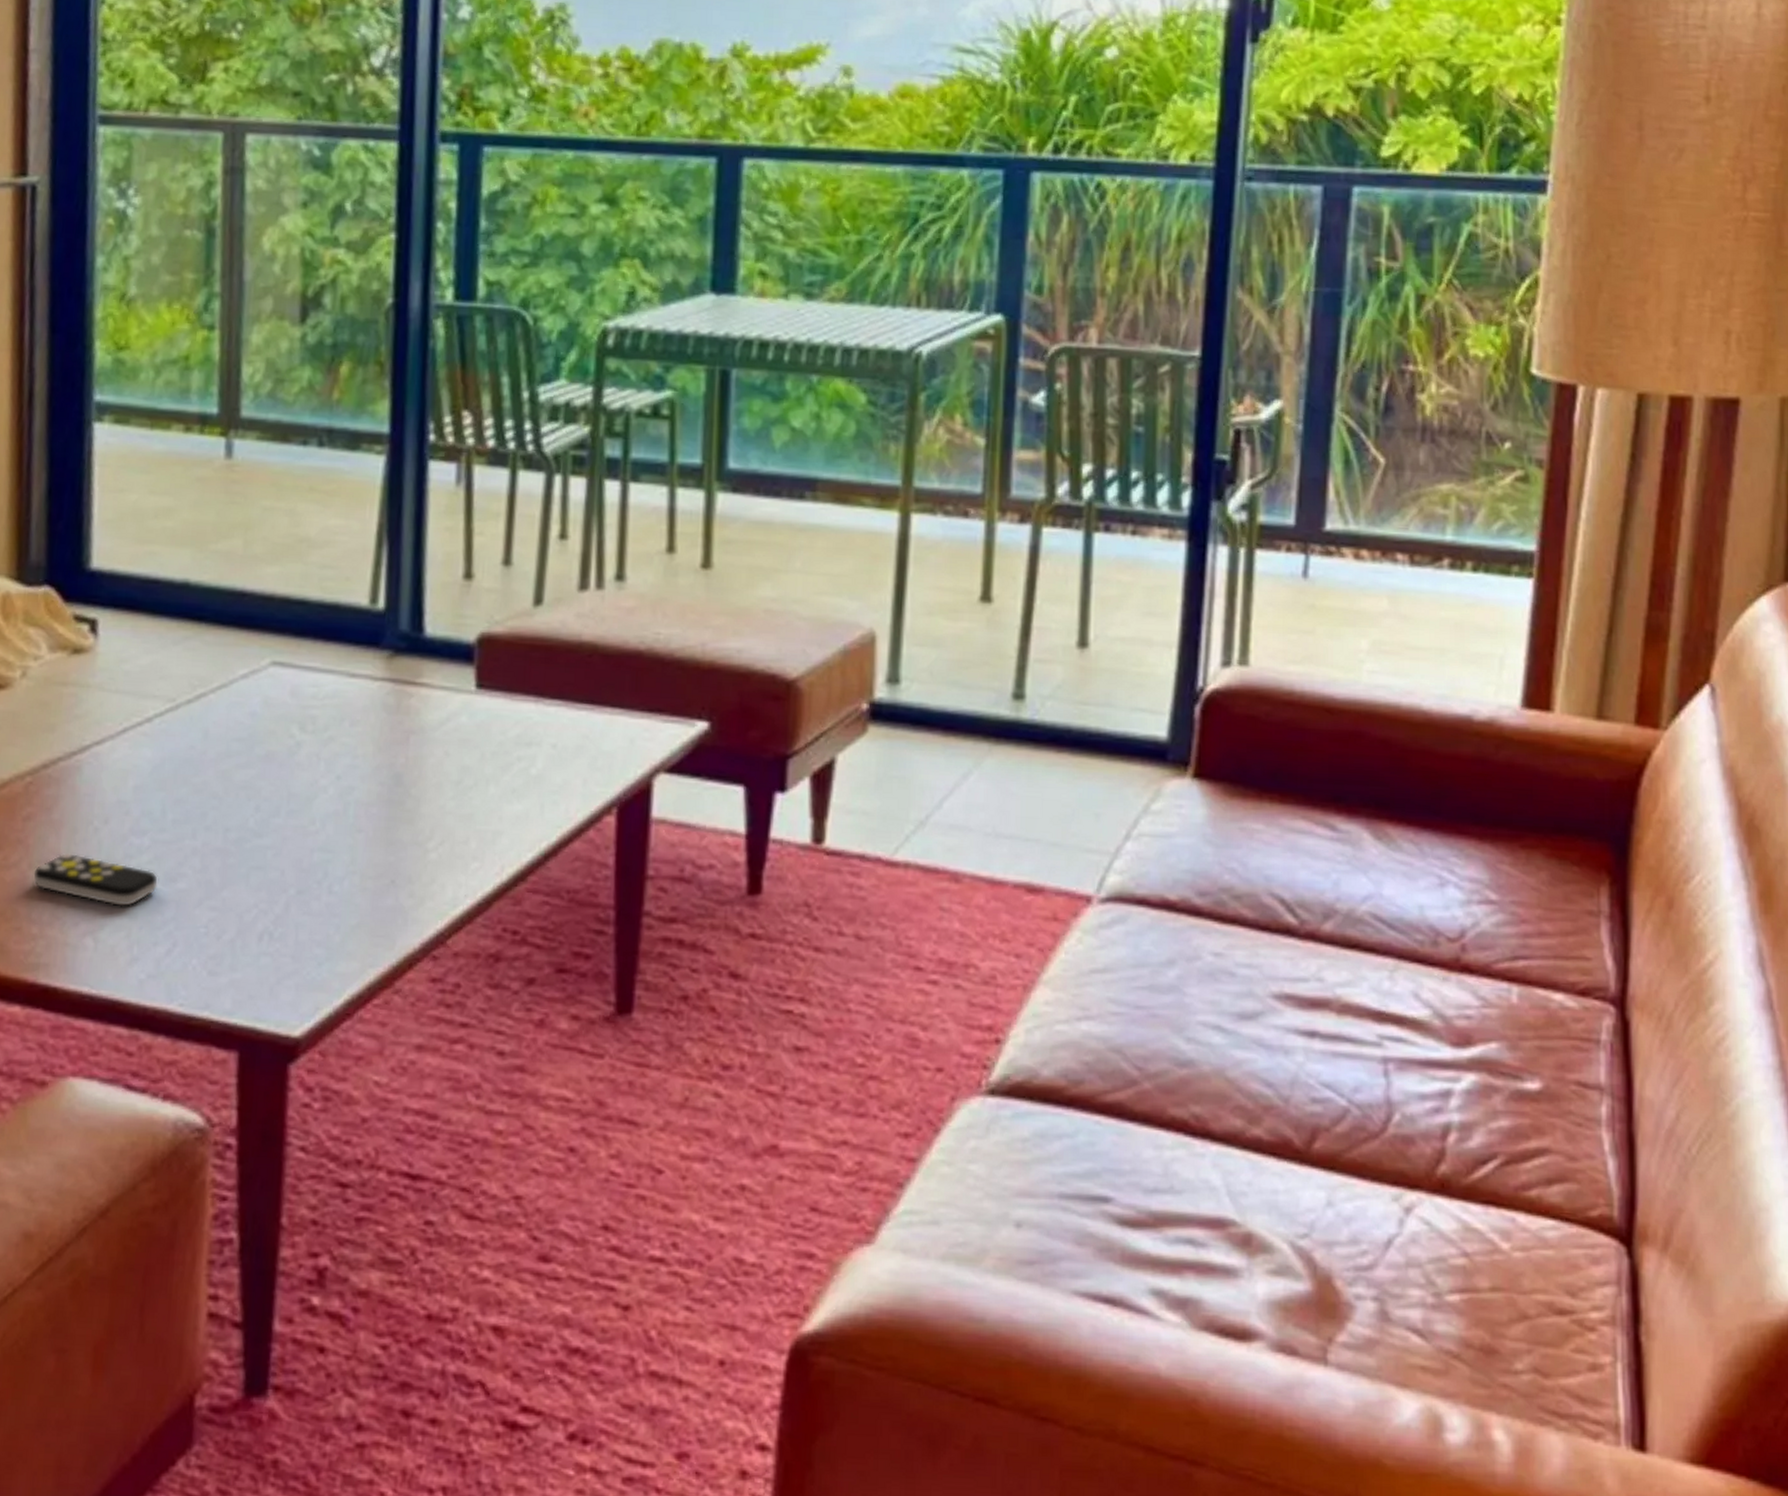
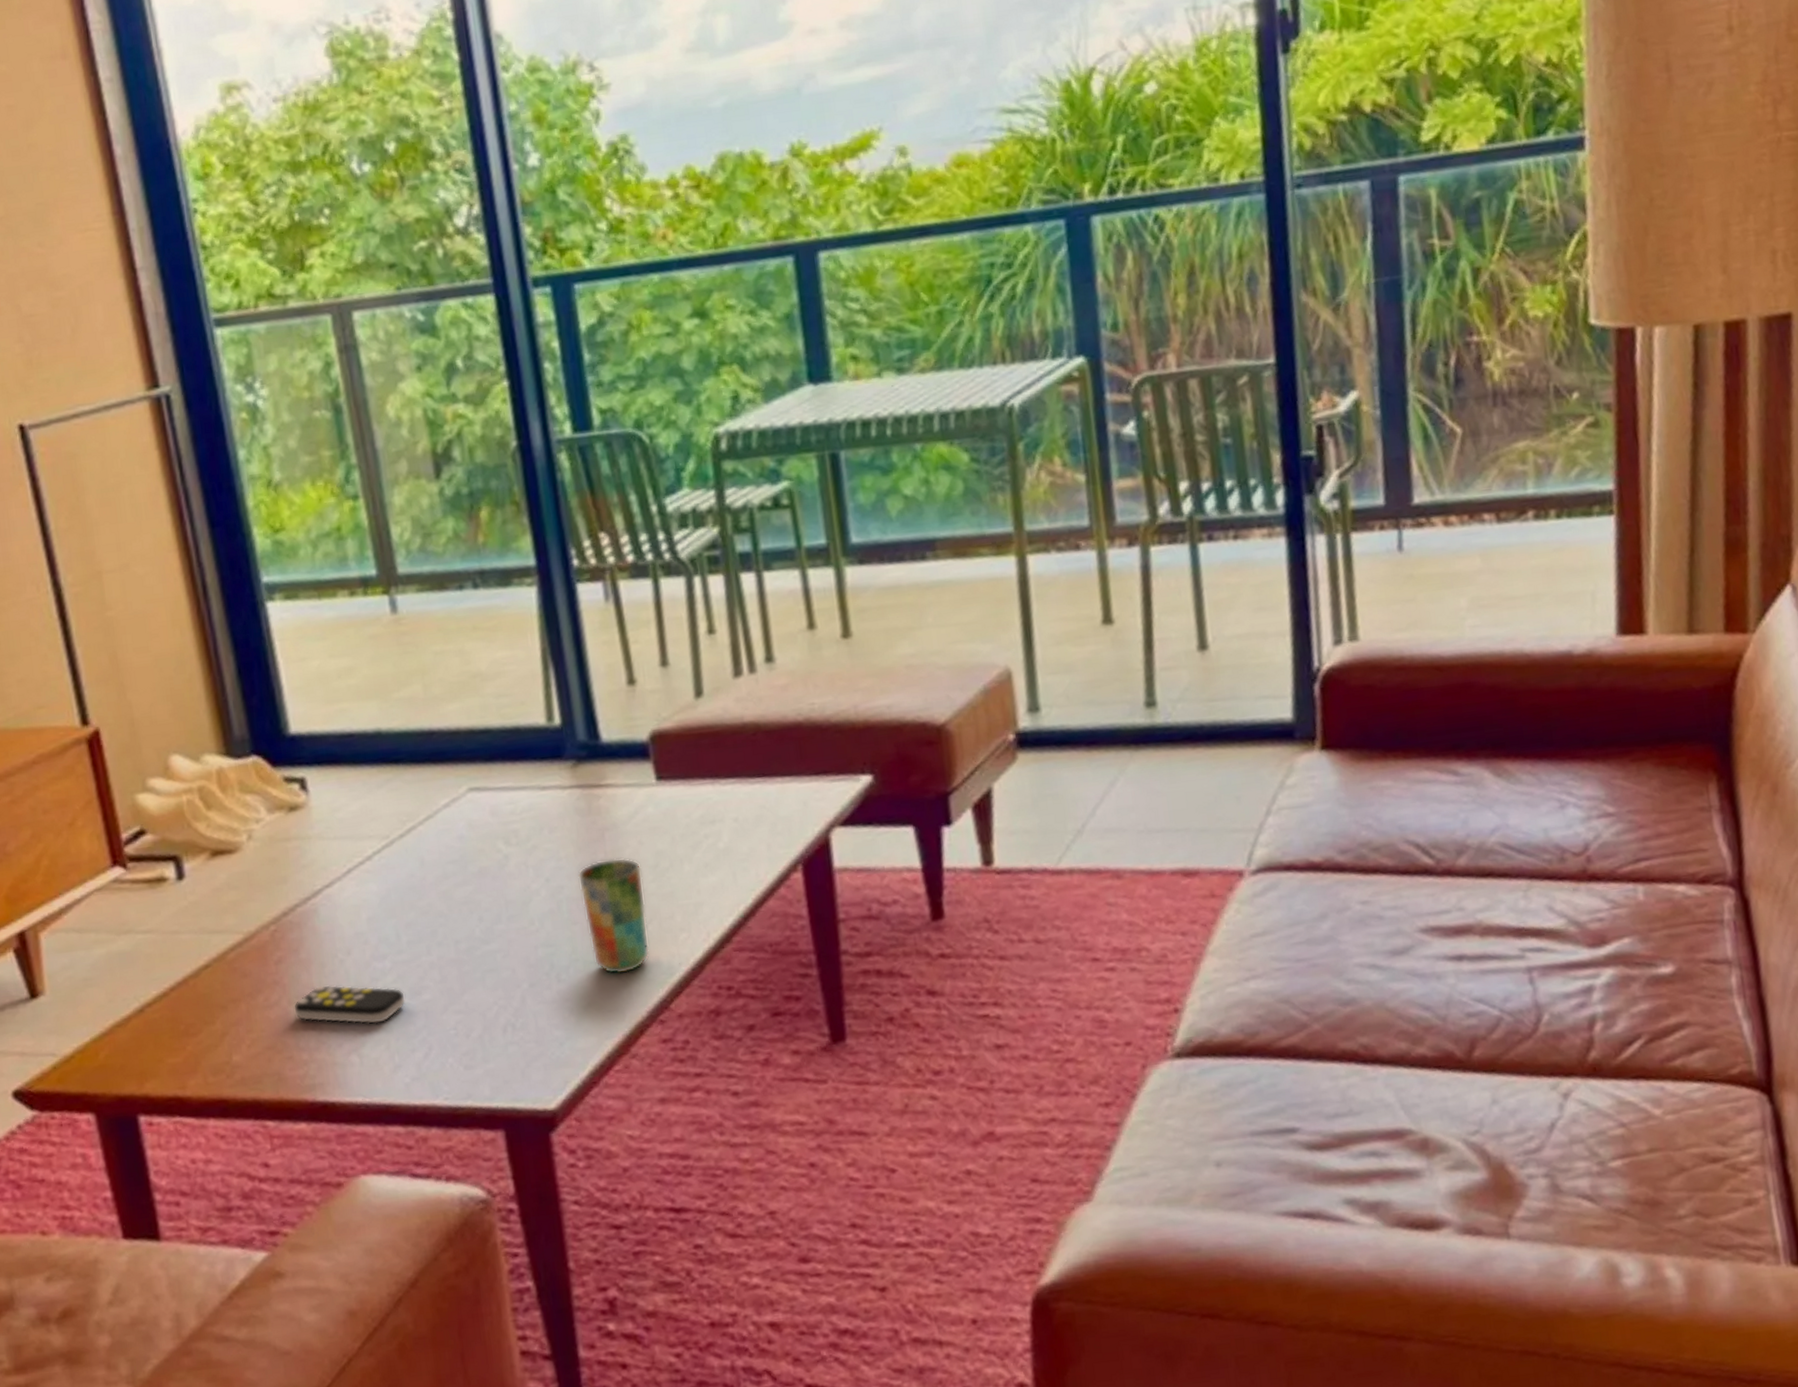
cup: none [371,765,443,897] -> present [578,858,650,975]

